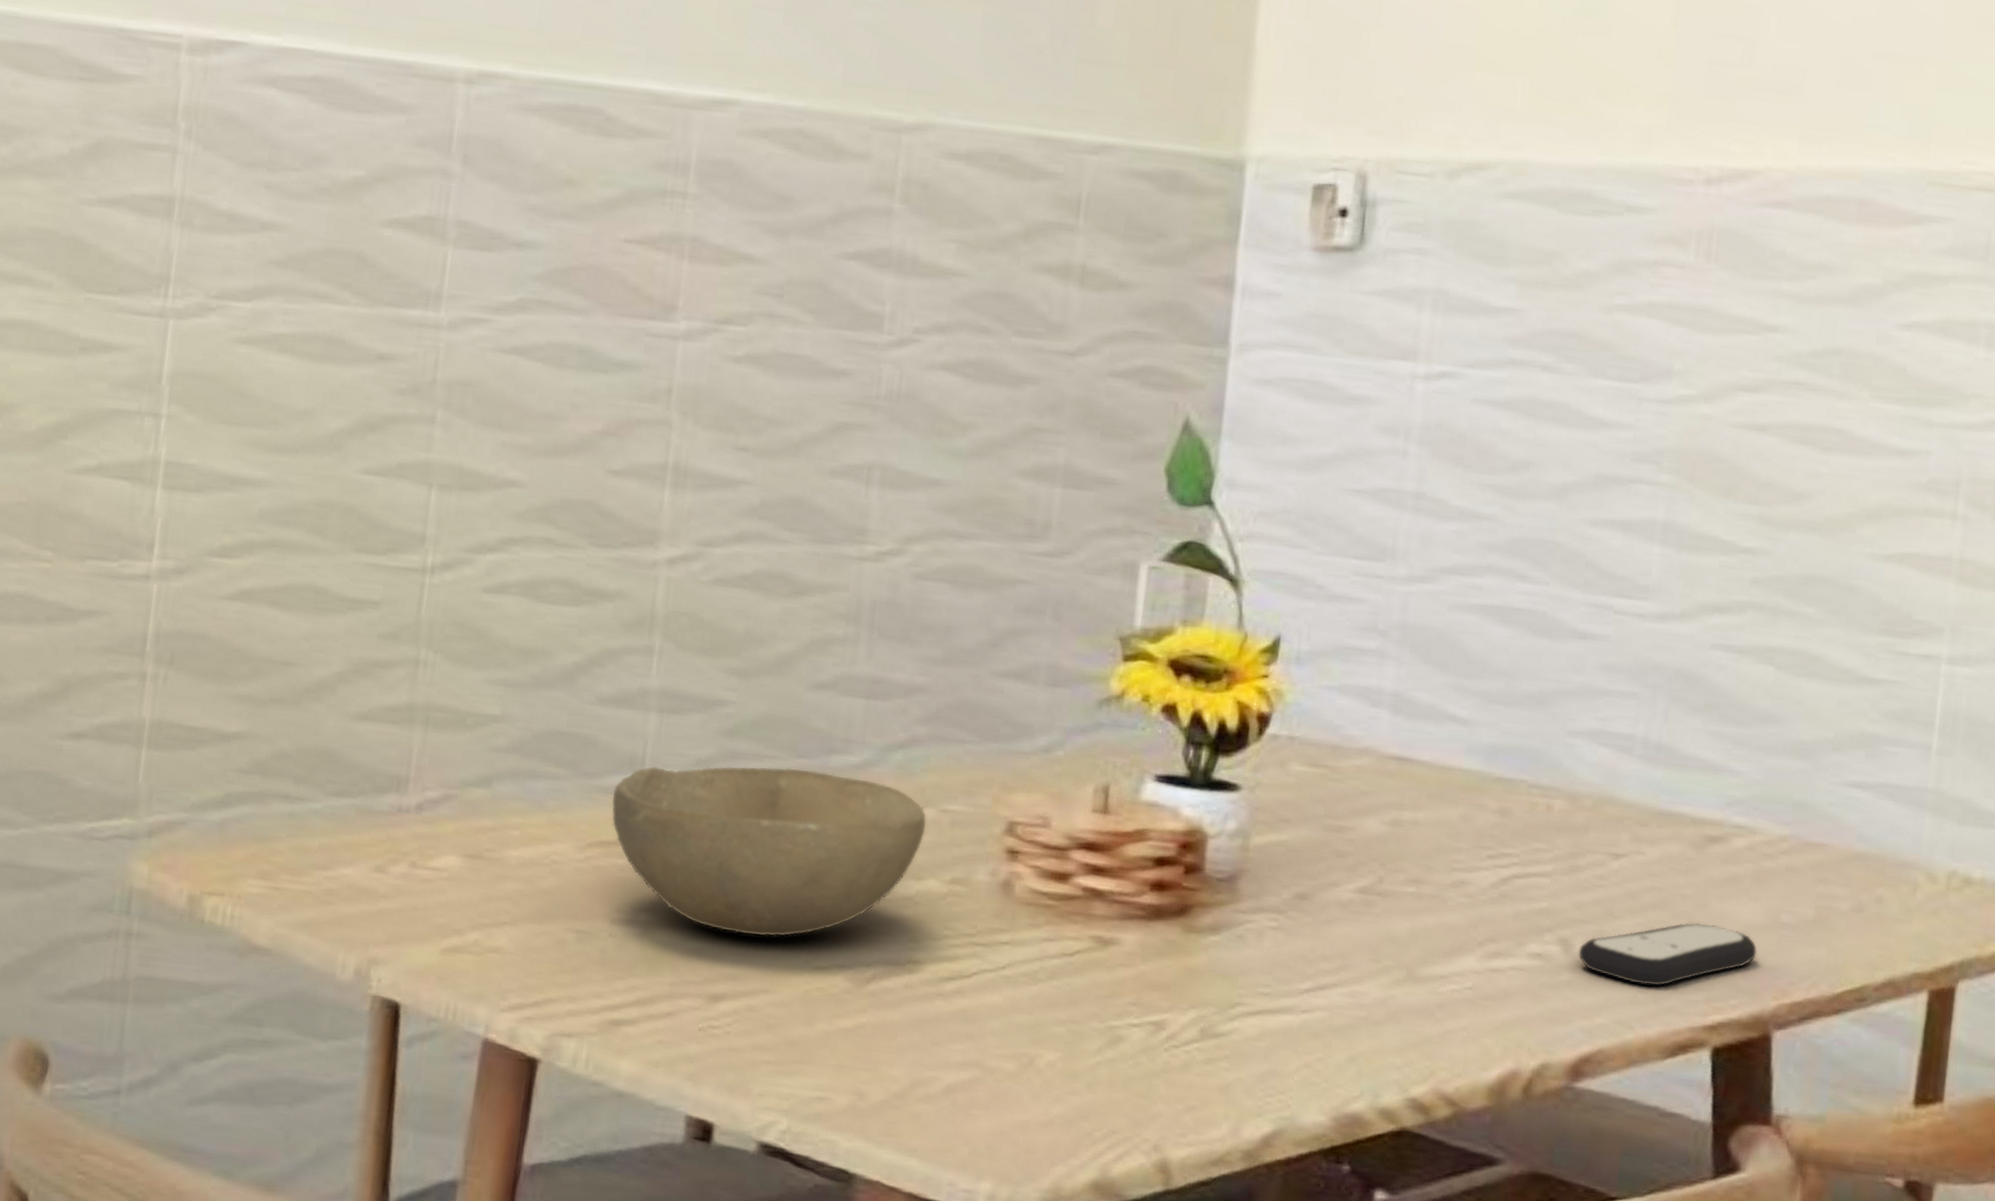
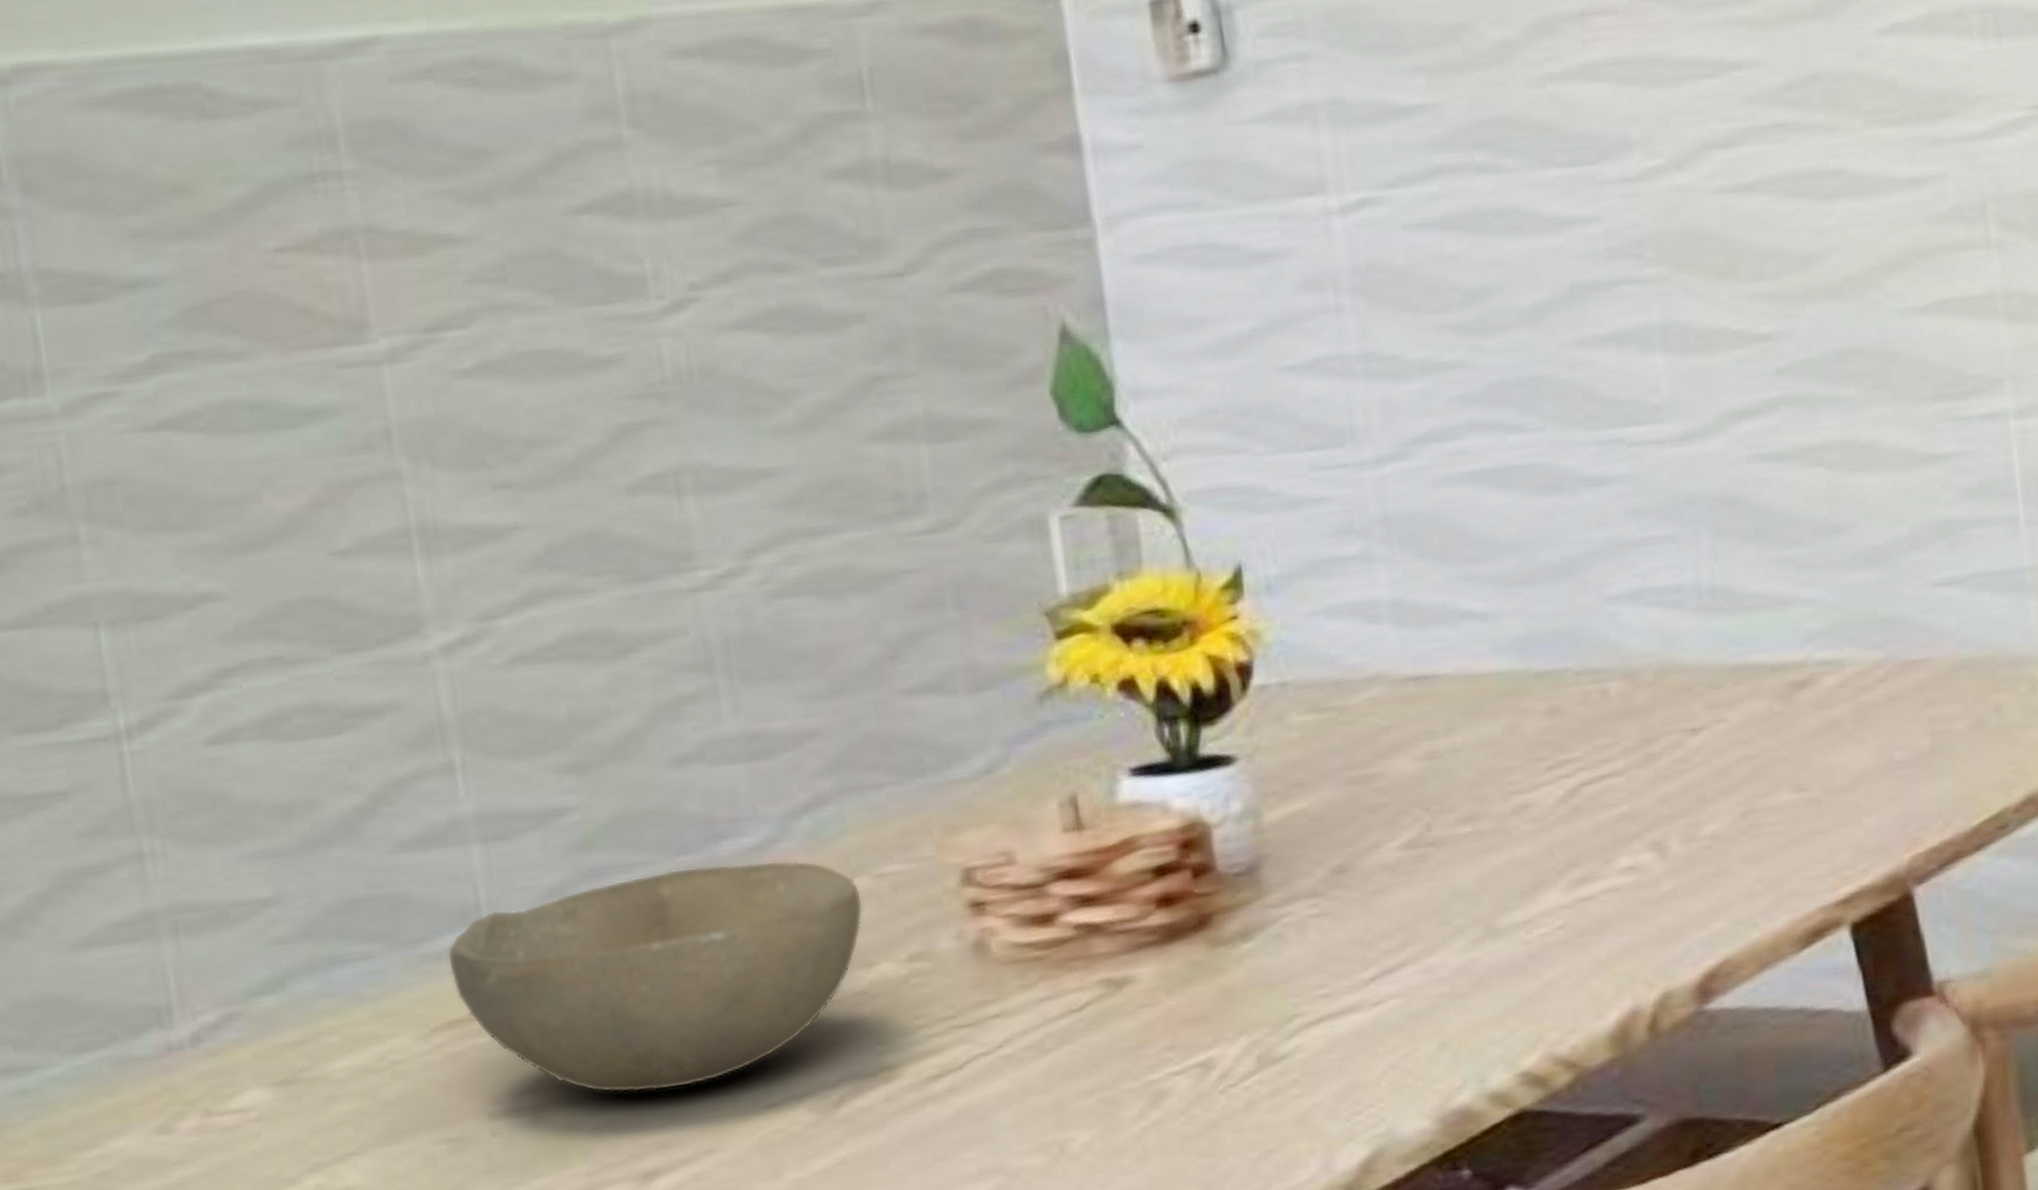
remote control: present [1578,922,1758,987] -> none [1675,782,1877,874]

